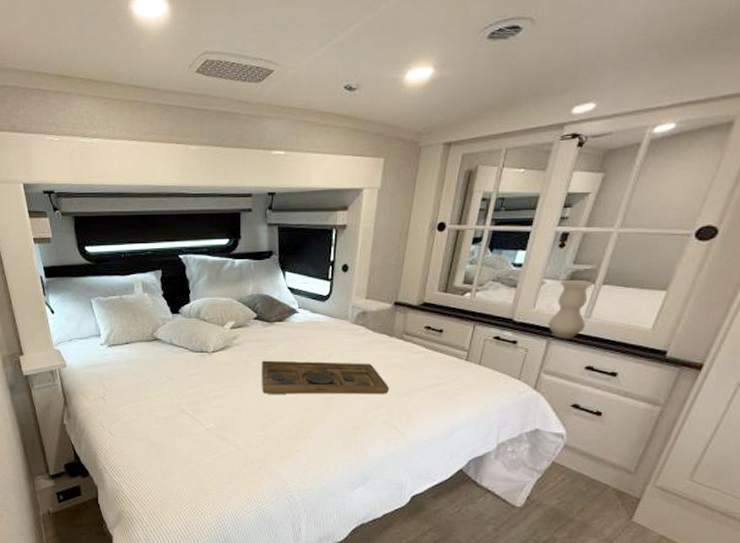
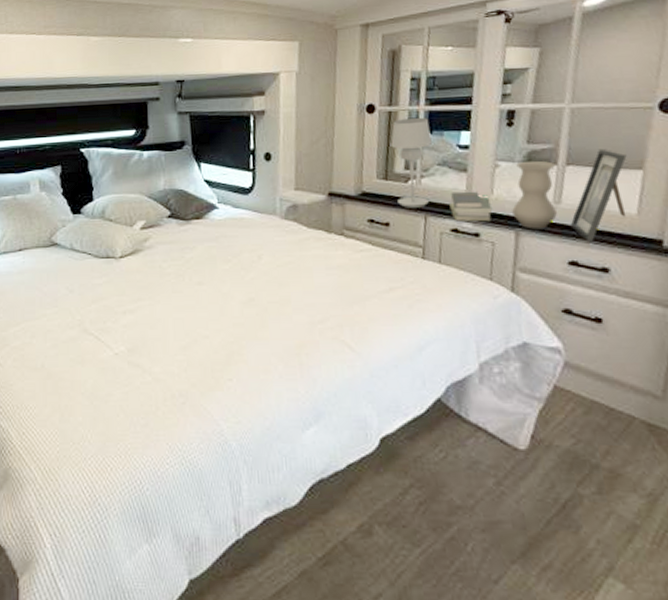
decorative tray: present [261,360,390,394] -> none [178,265,335,307]
table lamp: none [453,236,491,318] -> present [391,117,432,208]
books: none [496,305,531,331] -> present [449,191,492,222]
picture frame: none [594,272,656,351] -> present [570,150,627,242]

